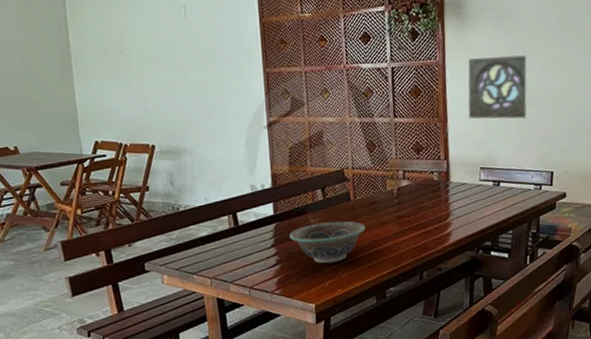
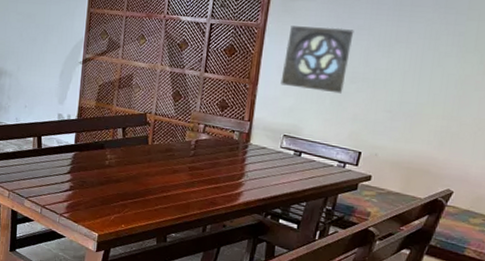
decorative bowl: present [289,221,366,264] -> none [85,159,158,199]

